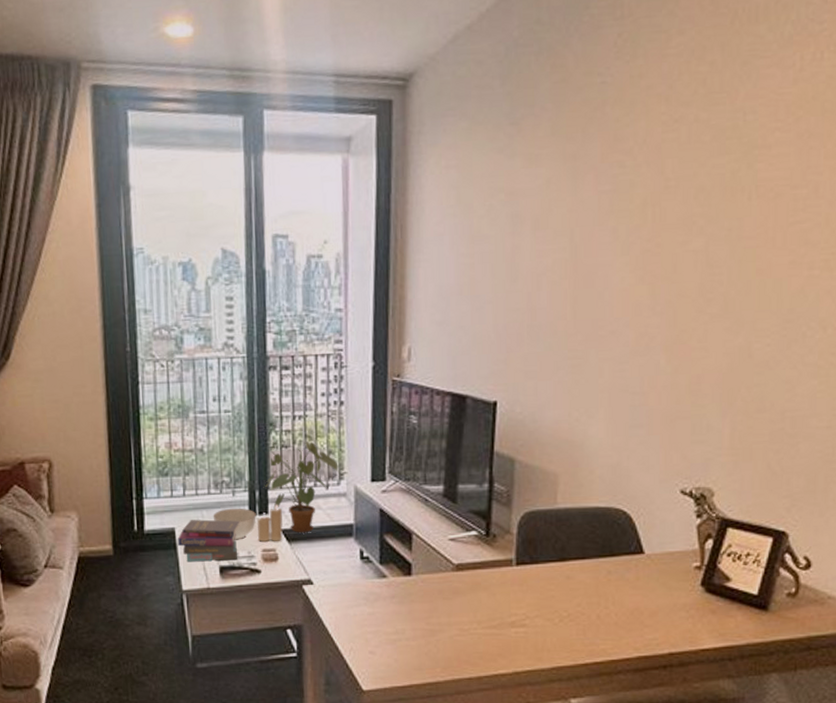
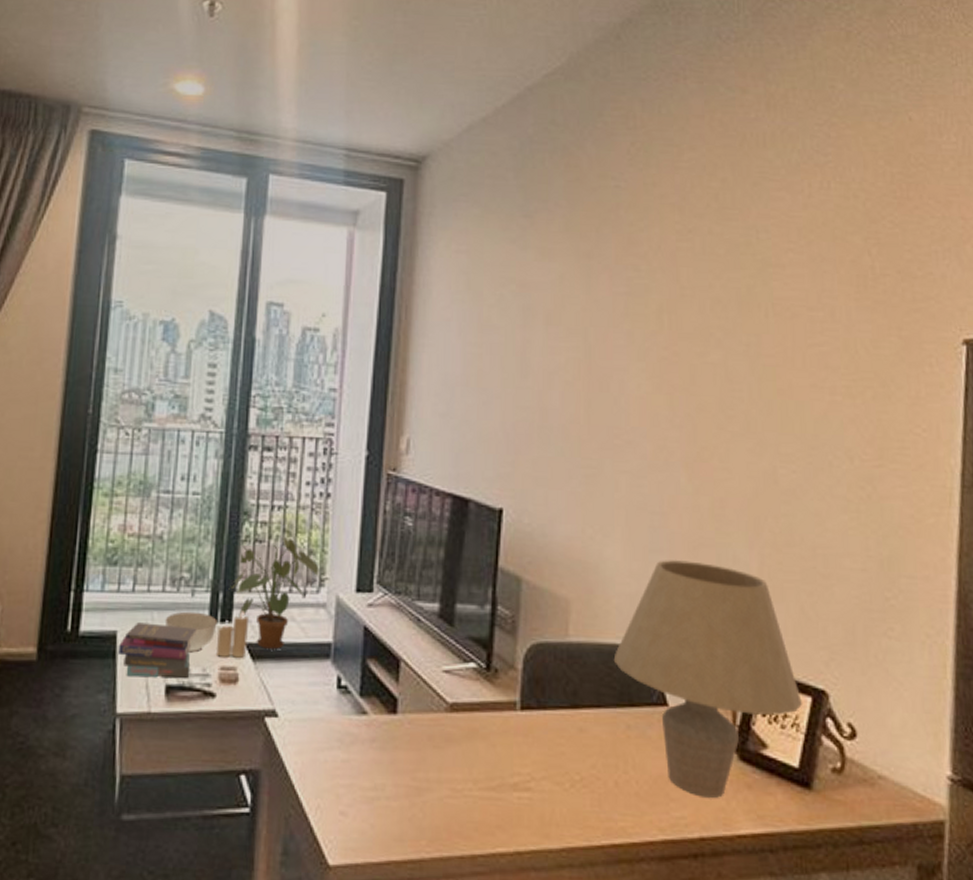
table lamp: none [596,432,765,622] -> present [613,559,803,798]

